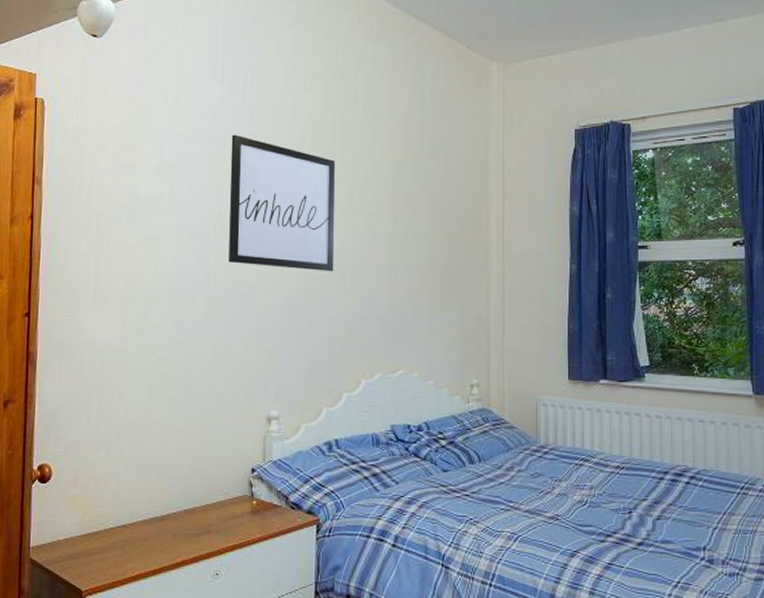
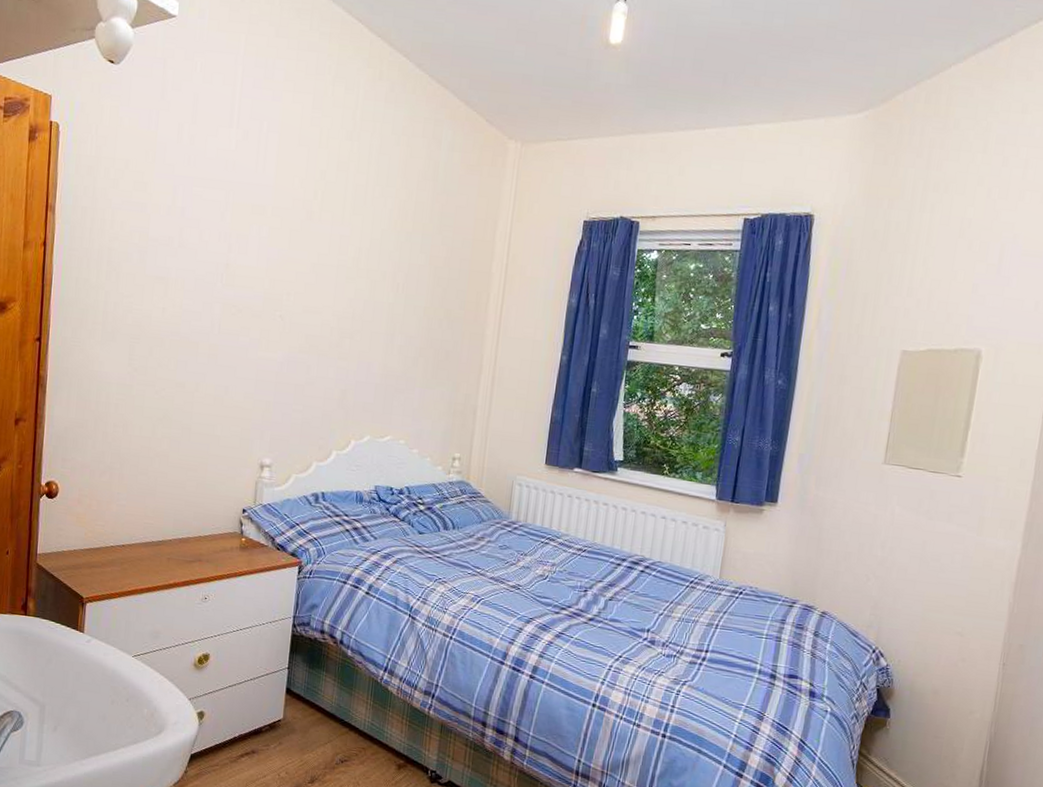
wall art: present [228,134,336,272] -> none [233,184,344,334]

